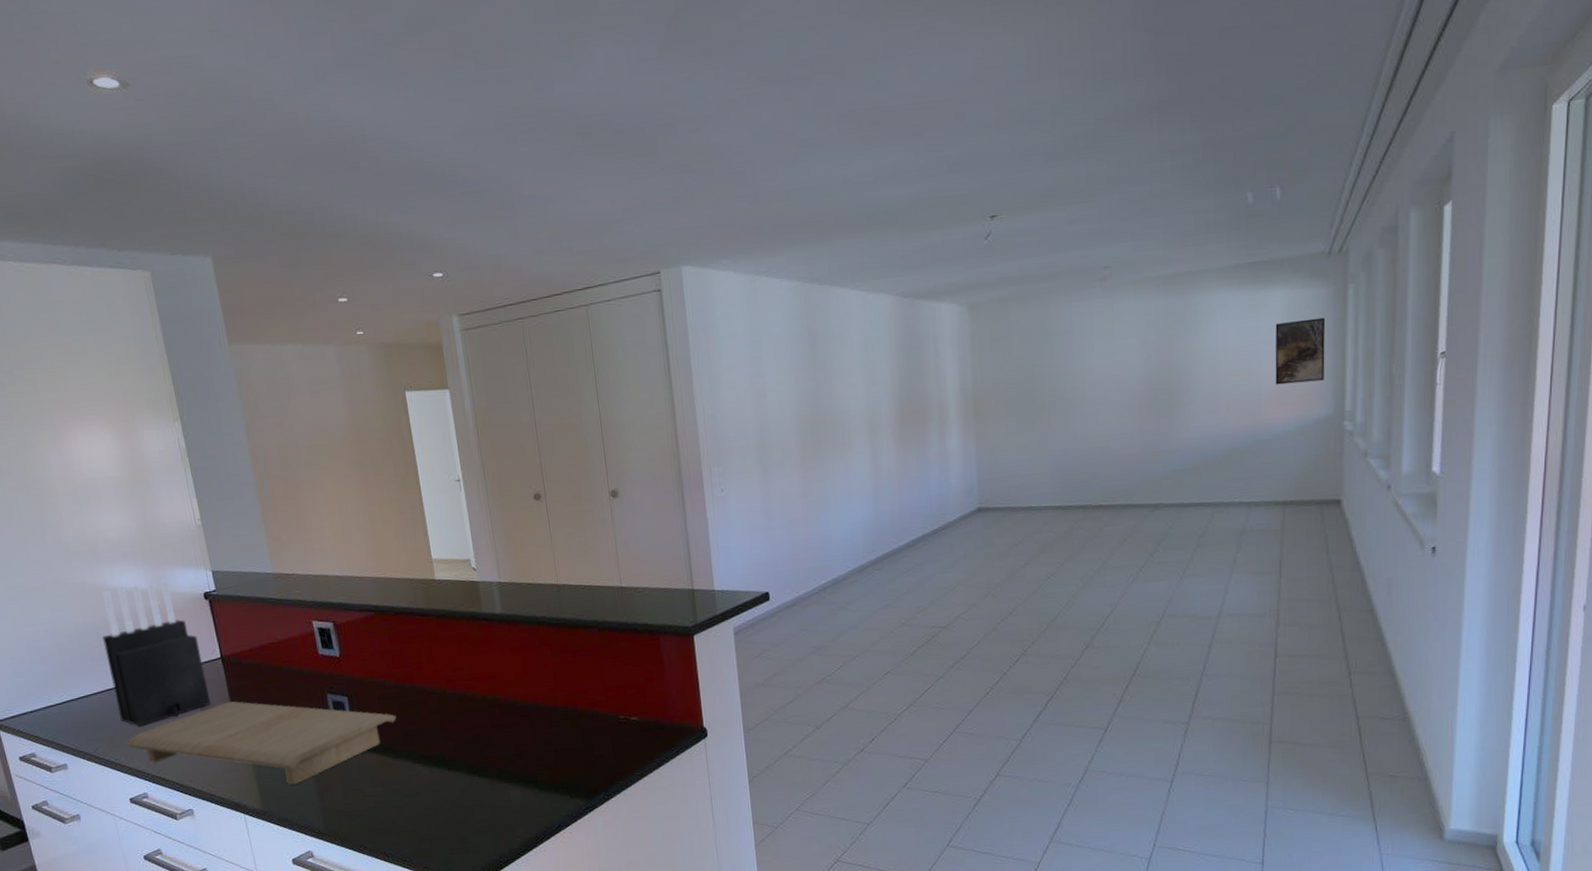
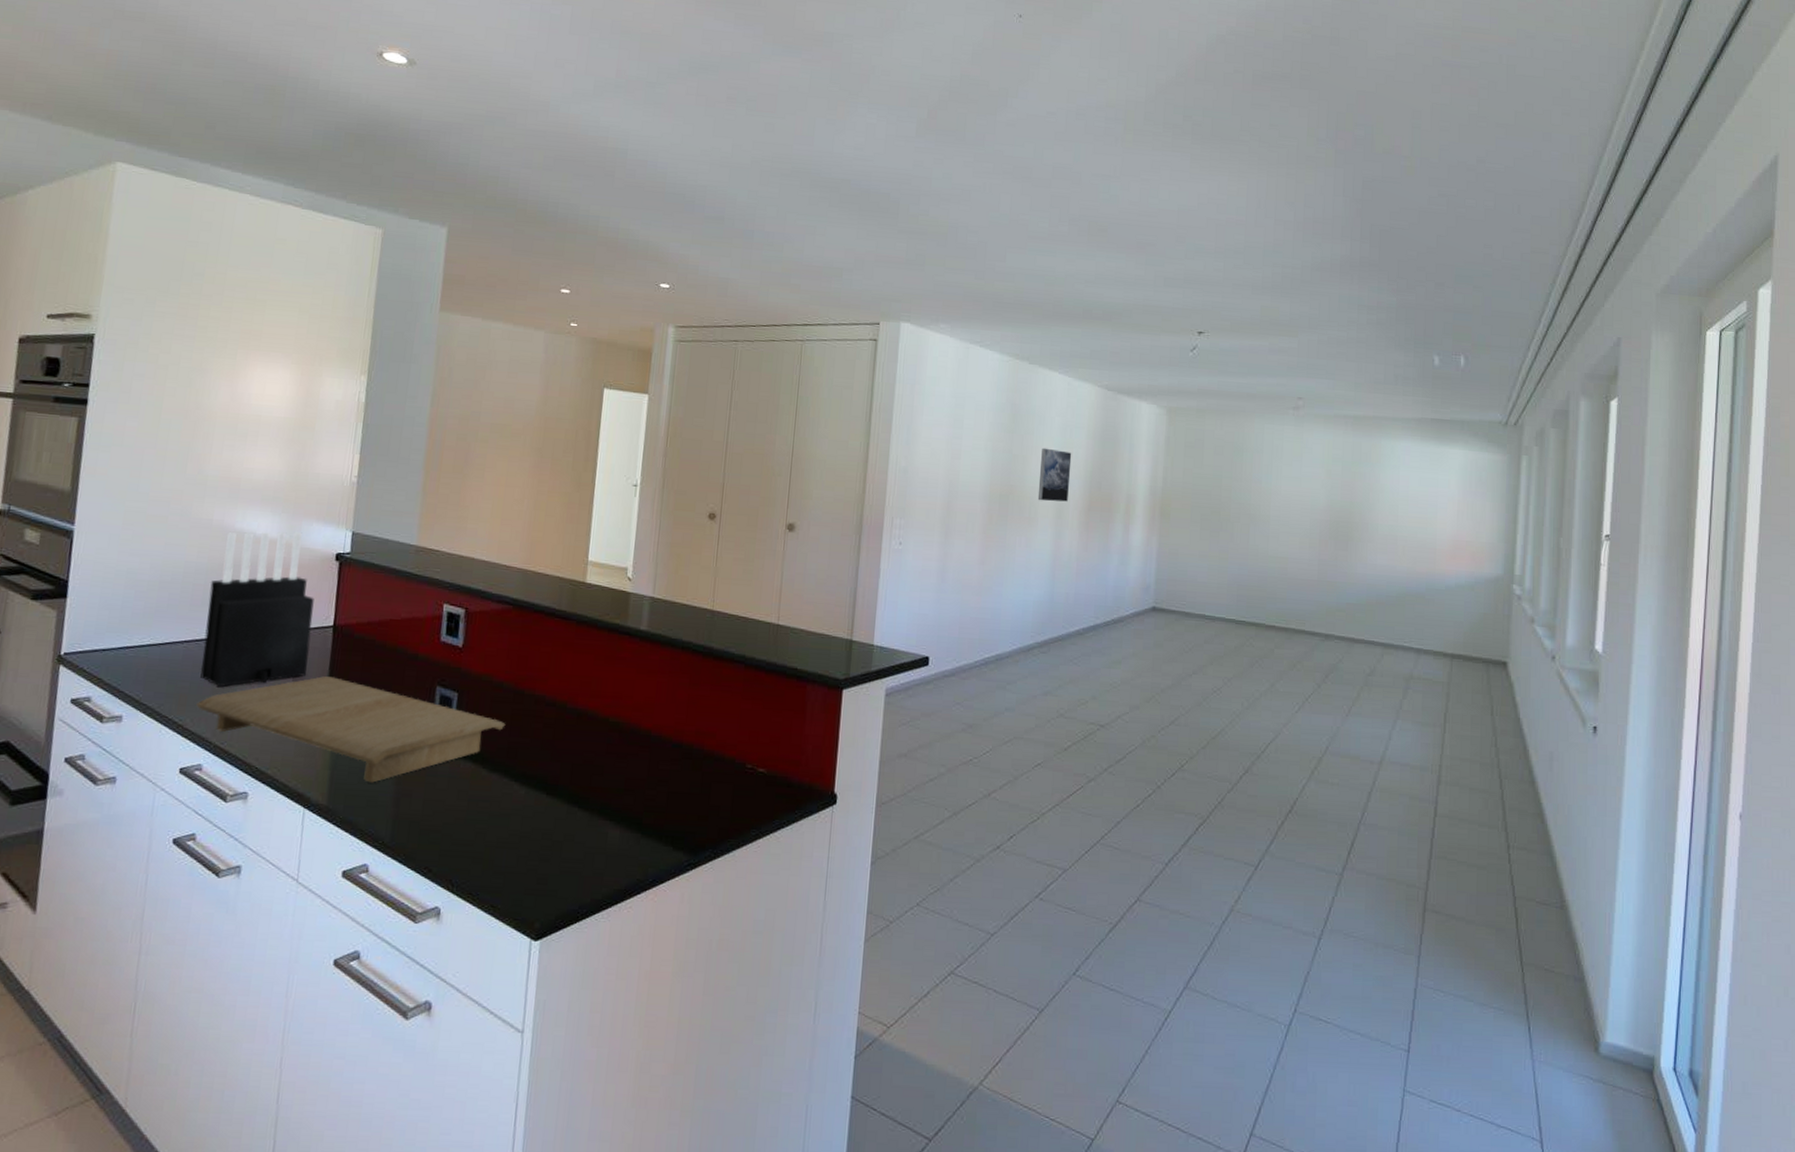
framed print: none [846,369,880,424] -> present [1037,447,1072,502]
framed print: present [1275,317,1326,385] -> none [1450,479,1500,542]

